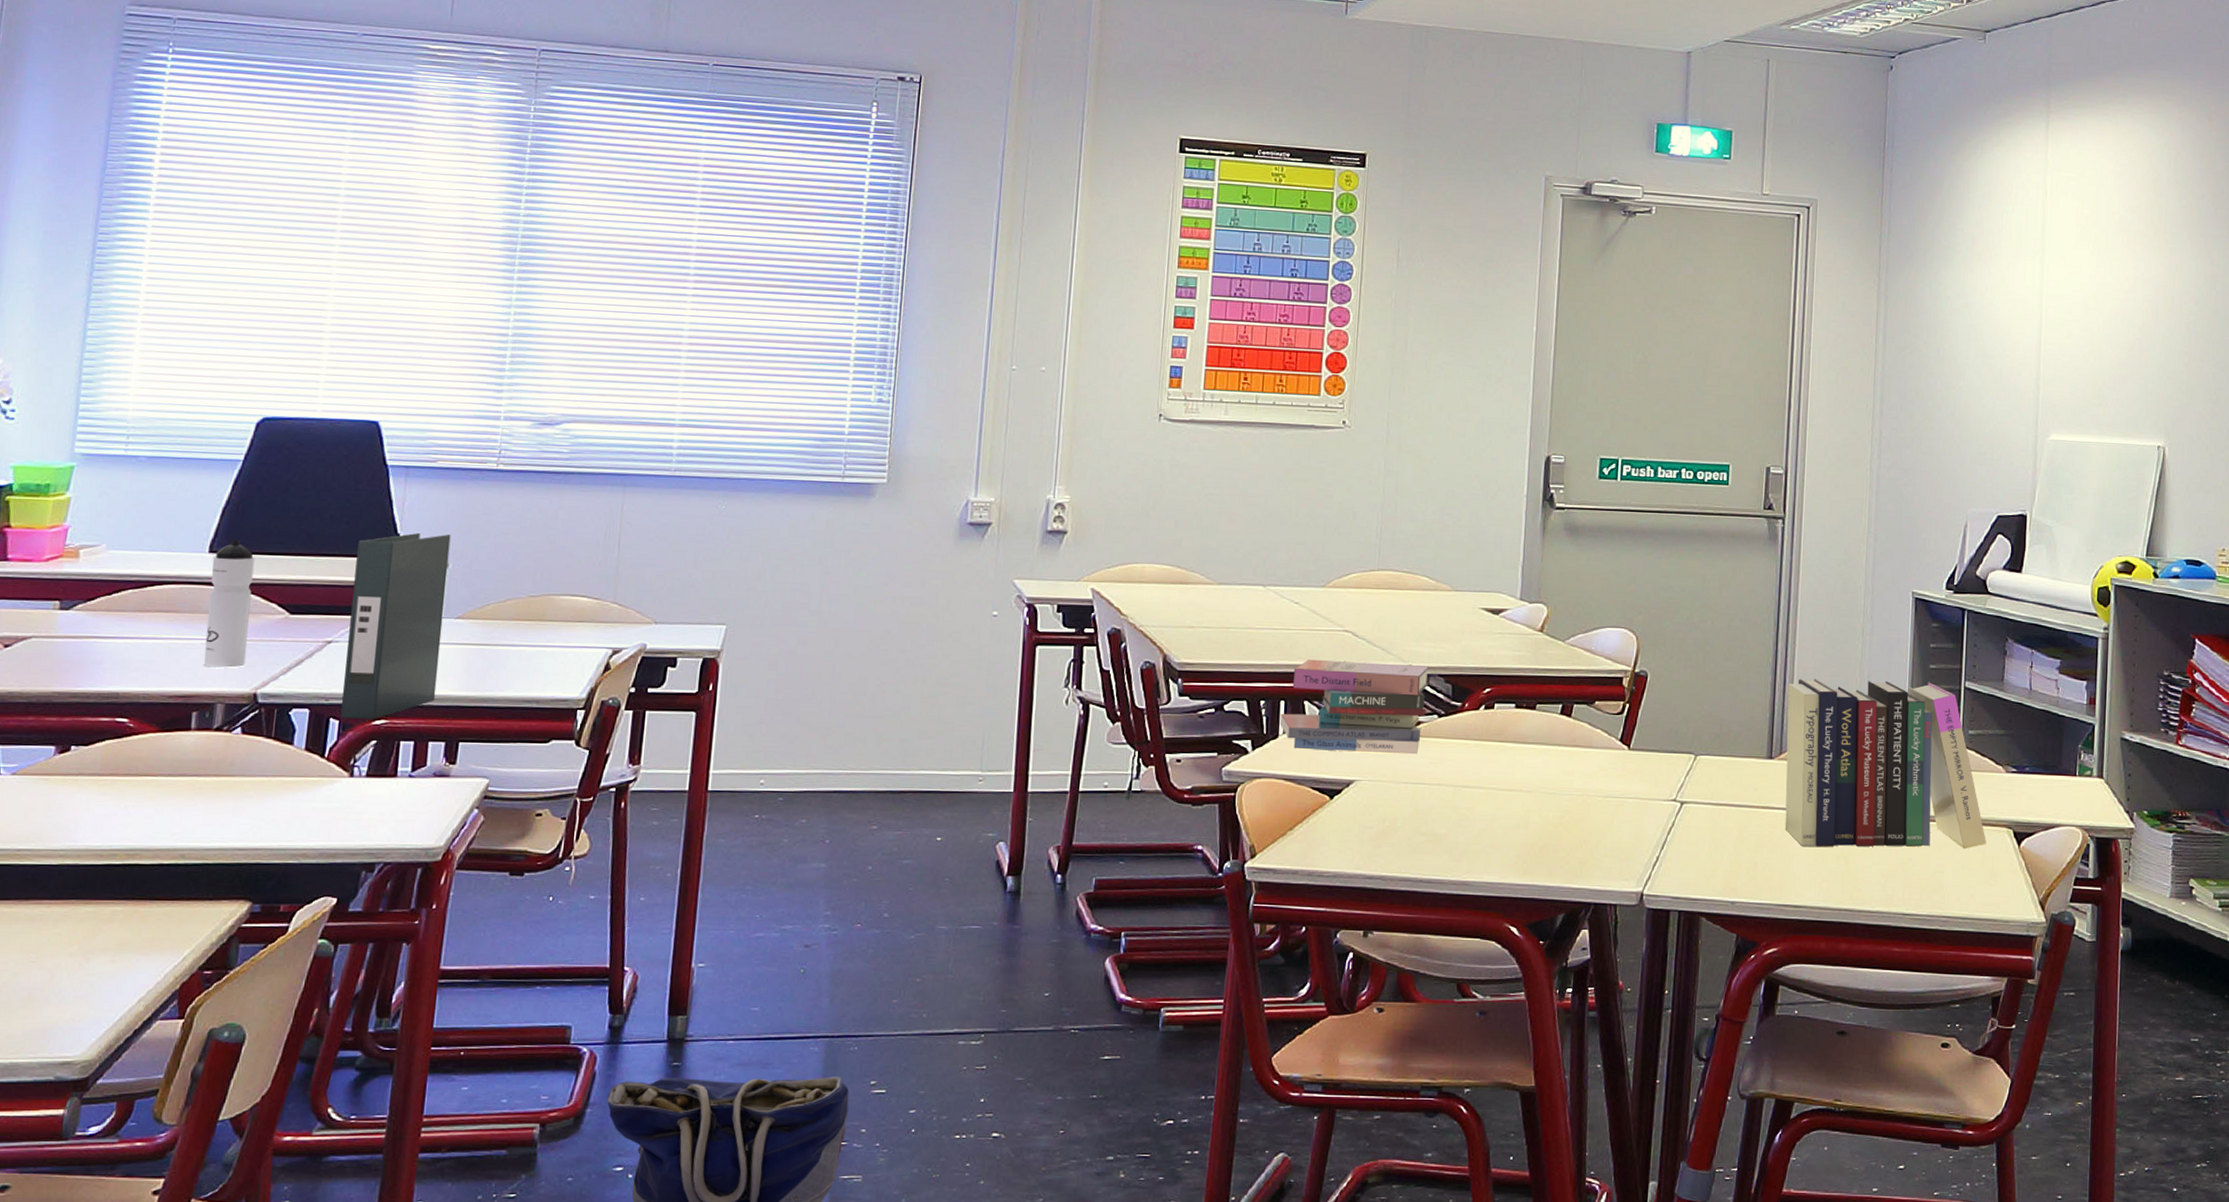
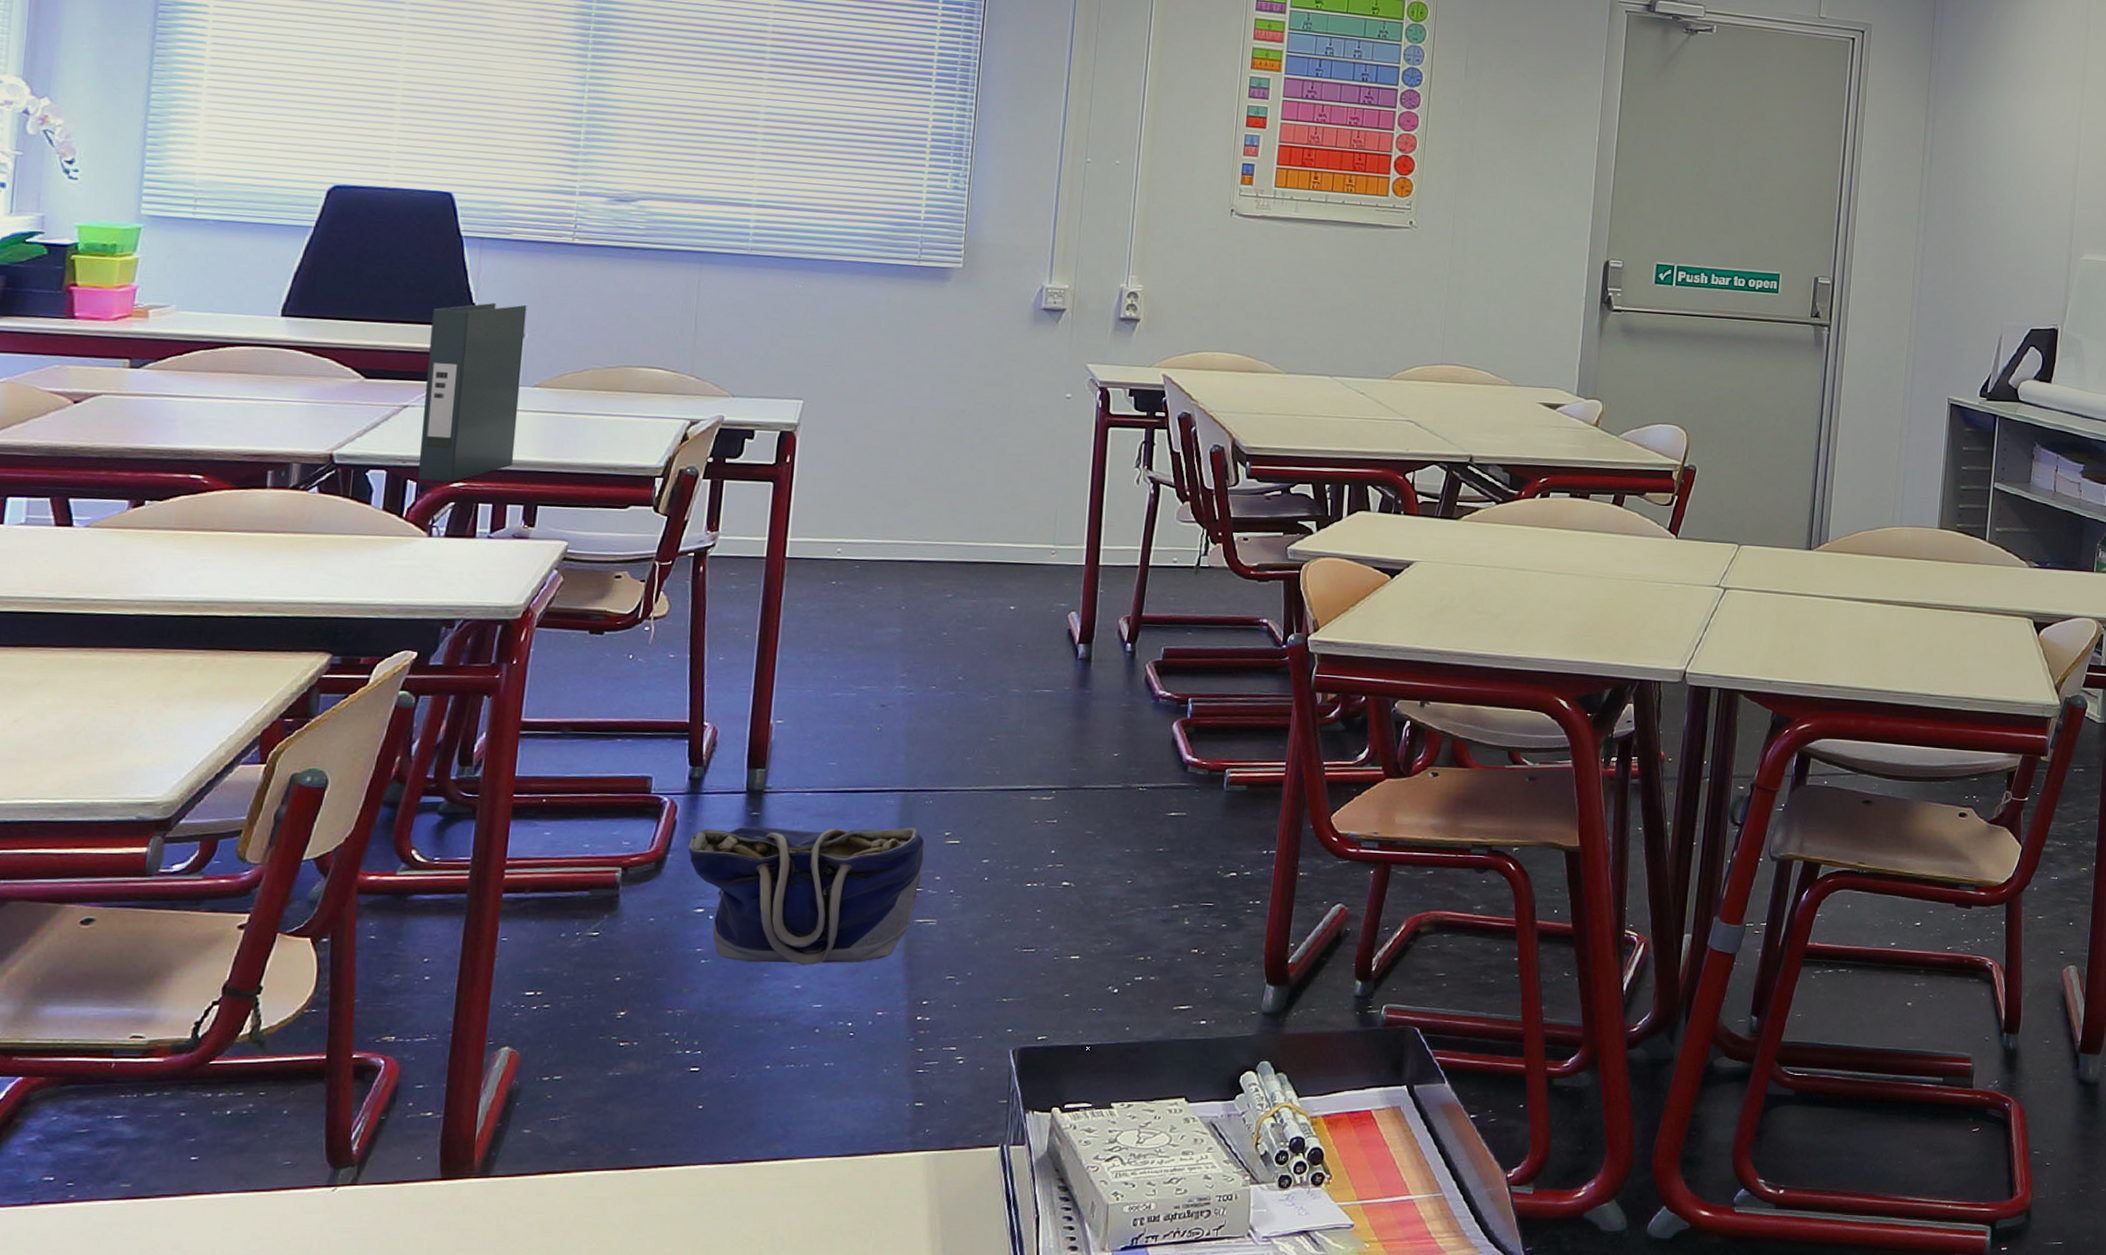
water bottle: present [203,540,255,668] -> none [277,305,329,429]
books: present [1279,659,1429,755] -> none [1343,446,1488,539]
books: present [1784,678,1986,849] -> none [1820,476,2008,637]

